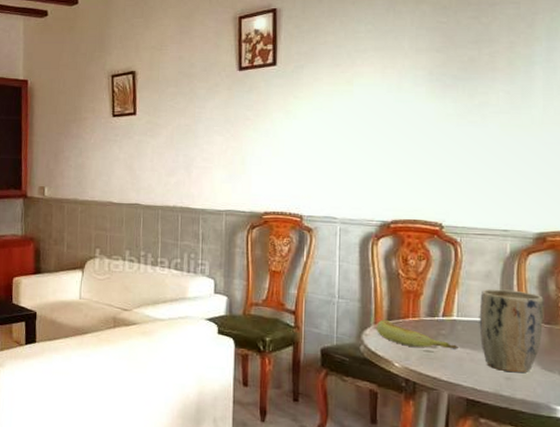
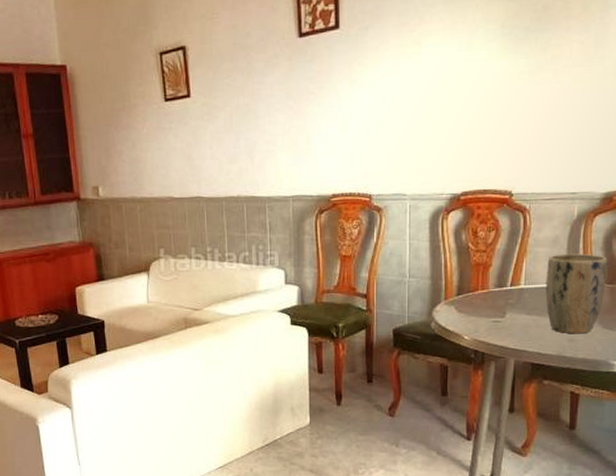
banana: present [377,319,458,349] -> none [447,294,525,319]

